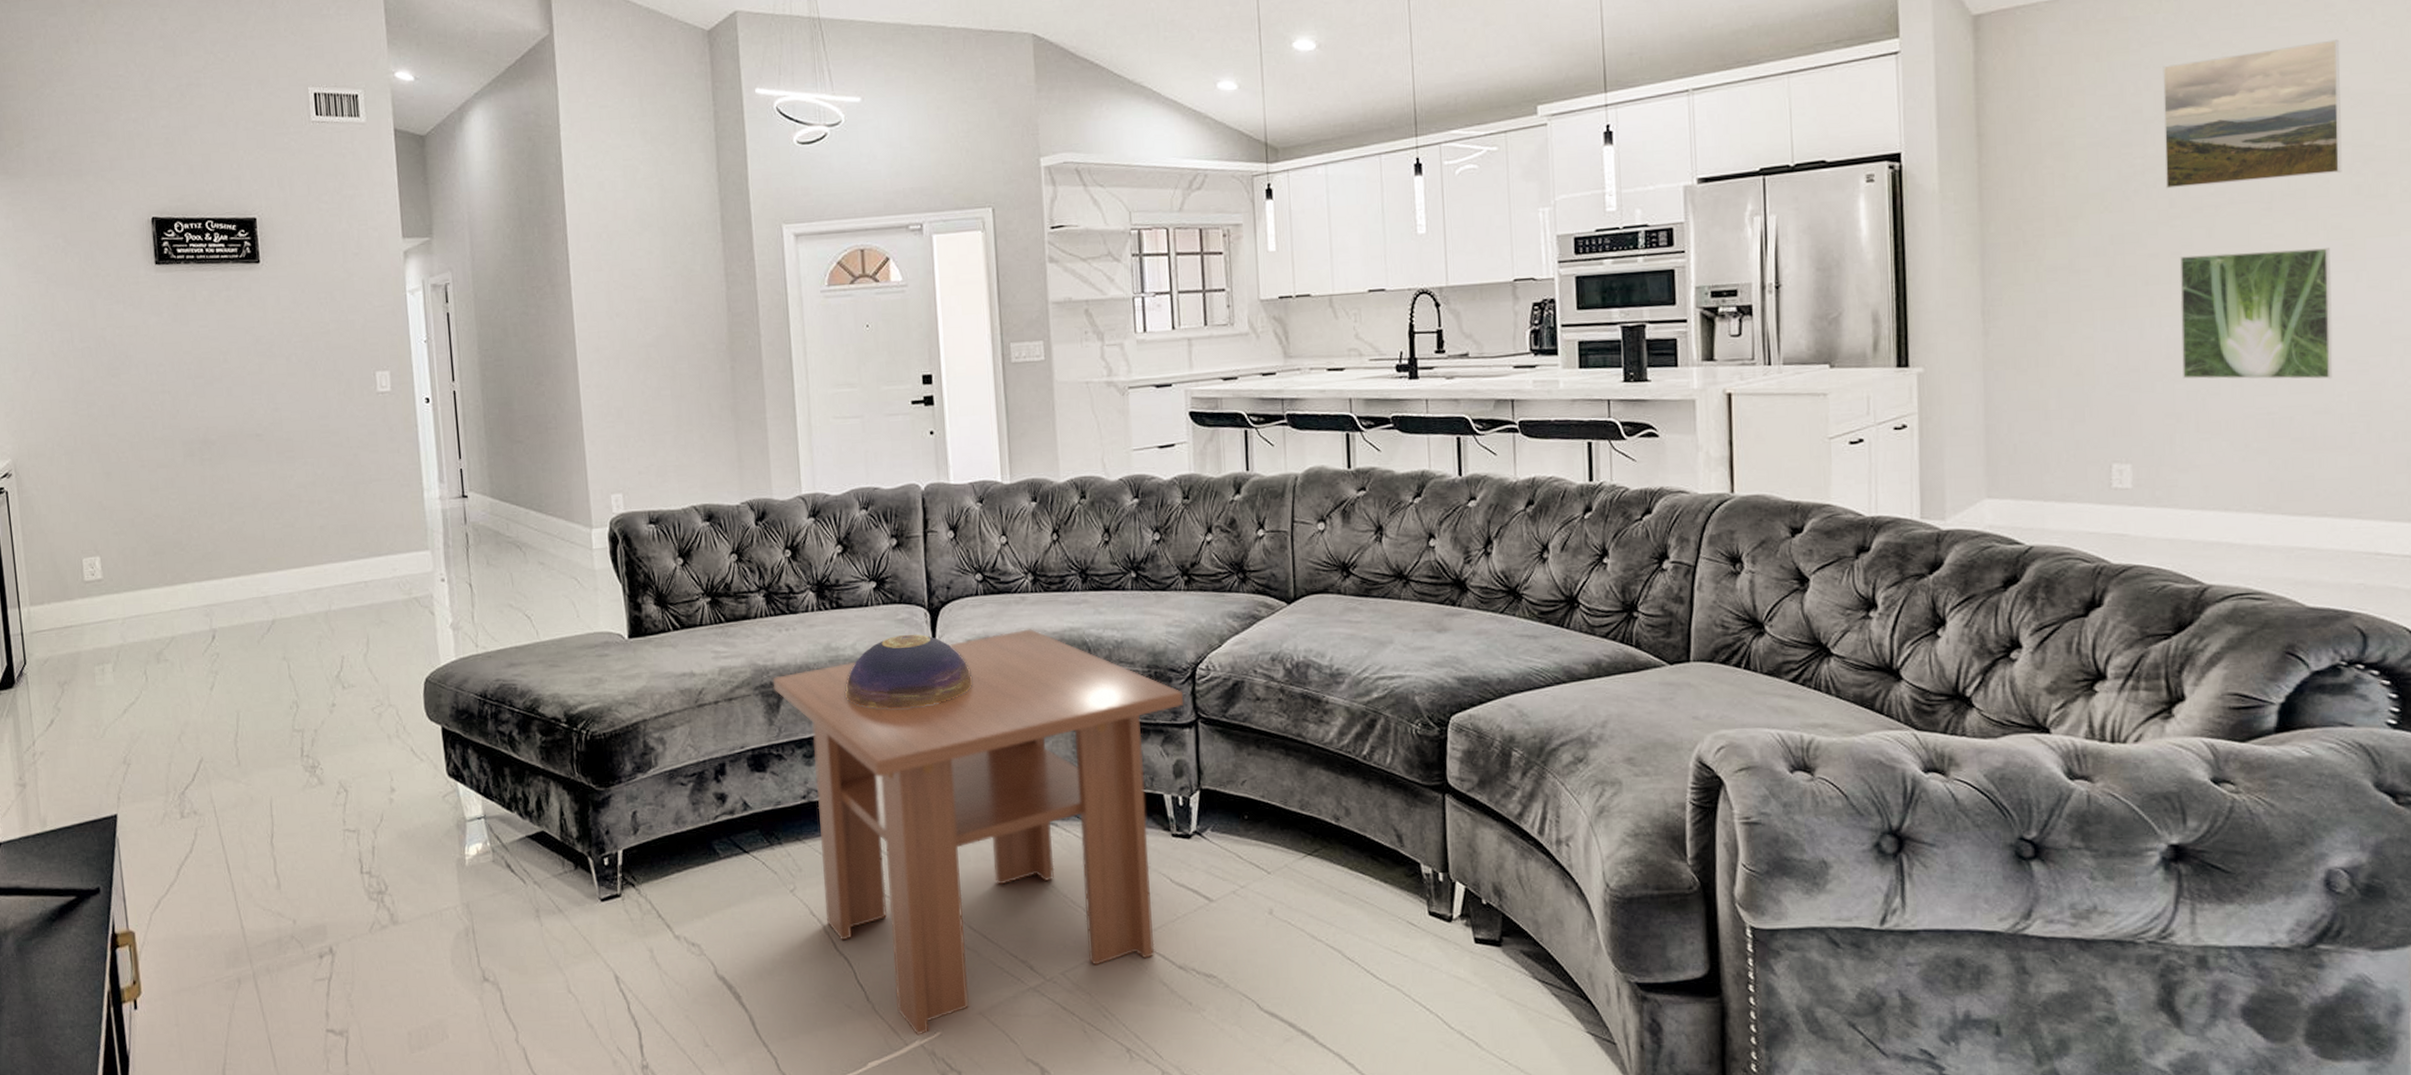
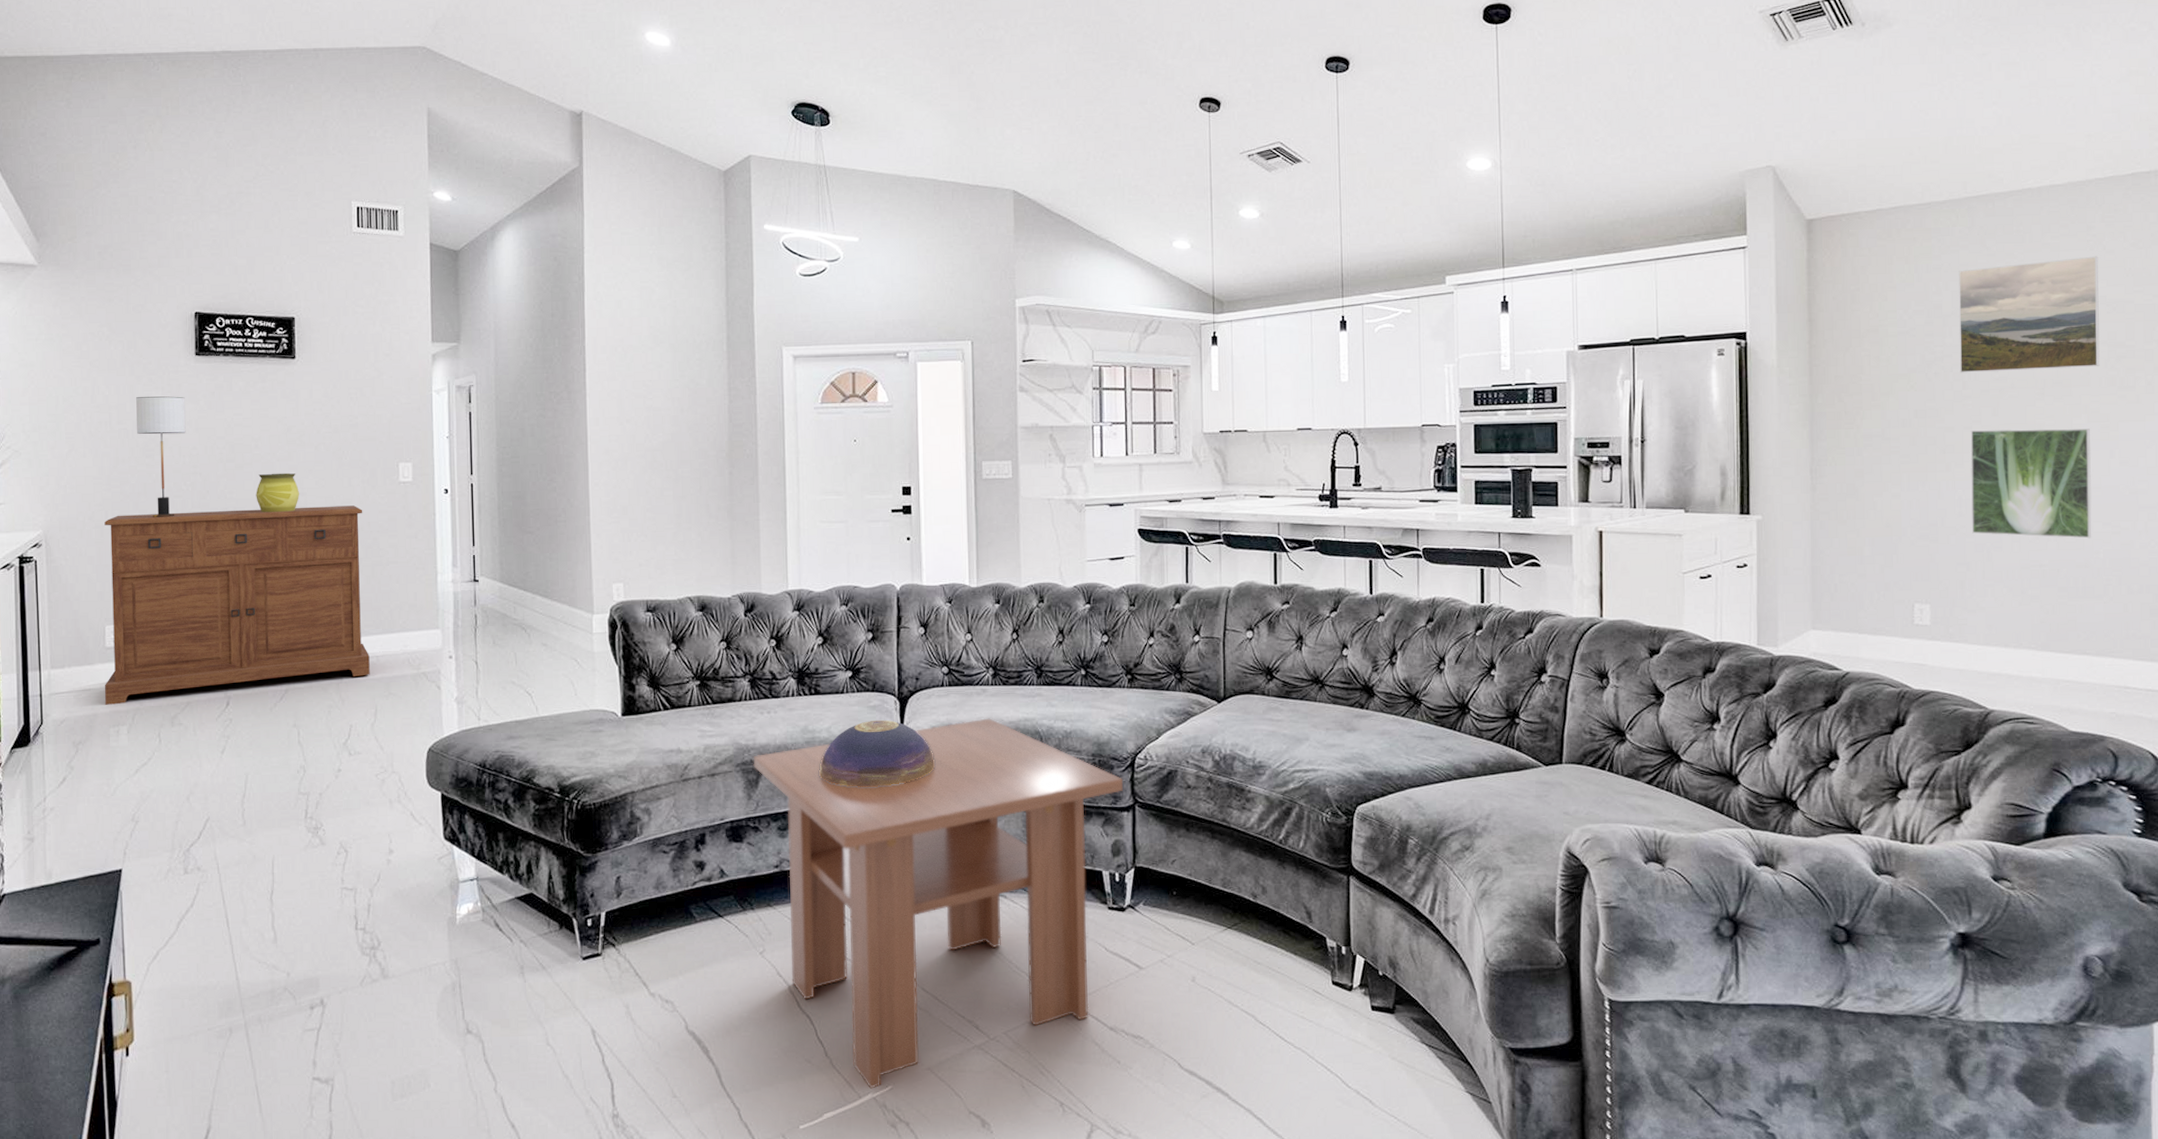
sideboard: none [74,420,359,642] -> present [104,505,370,705]
table lamp: none [97,309,151,441] -> present [136,396,186,517]
decorative vase: none [227,387,274,431] -> present [256,472,300,512]

